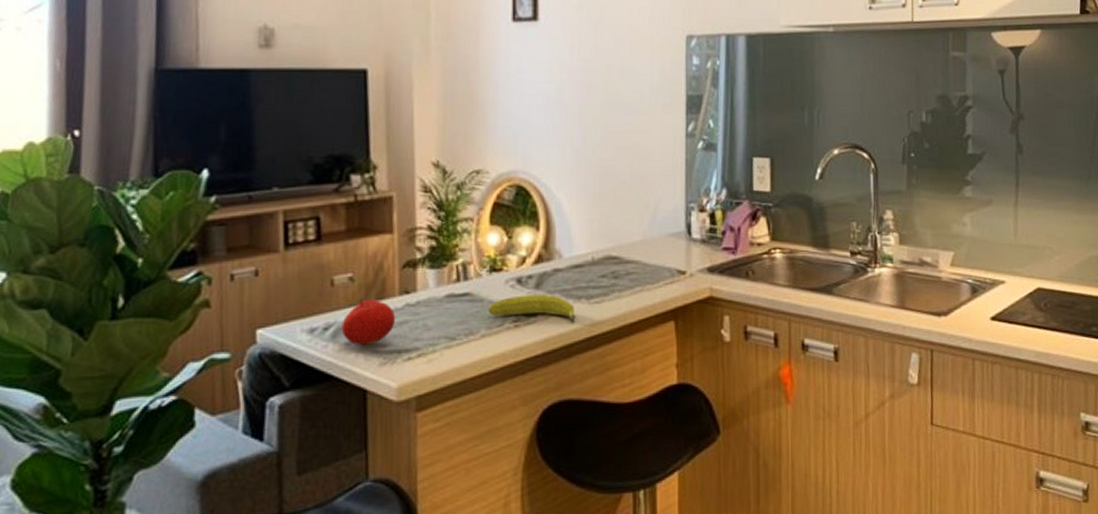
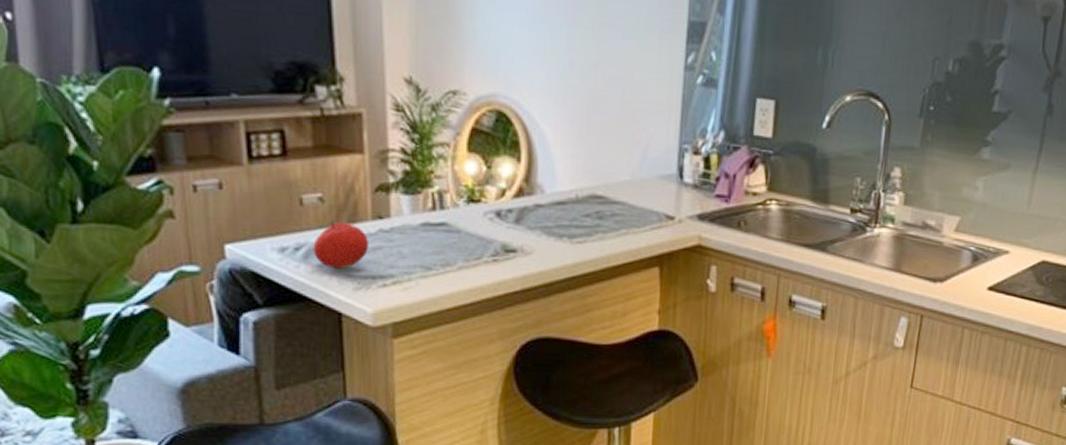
fruit: present [489,293,576,321] -> none [466,228,557,260]

